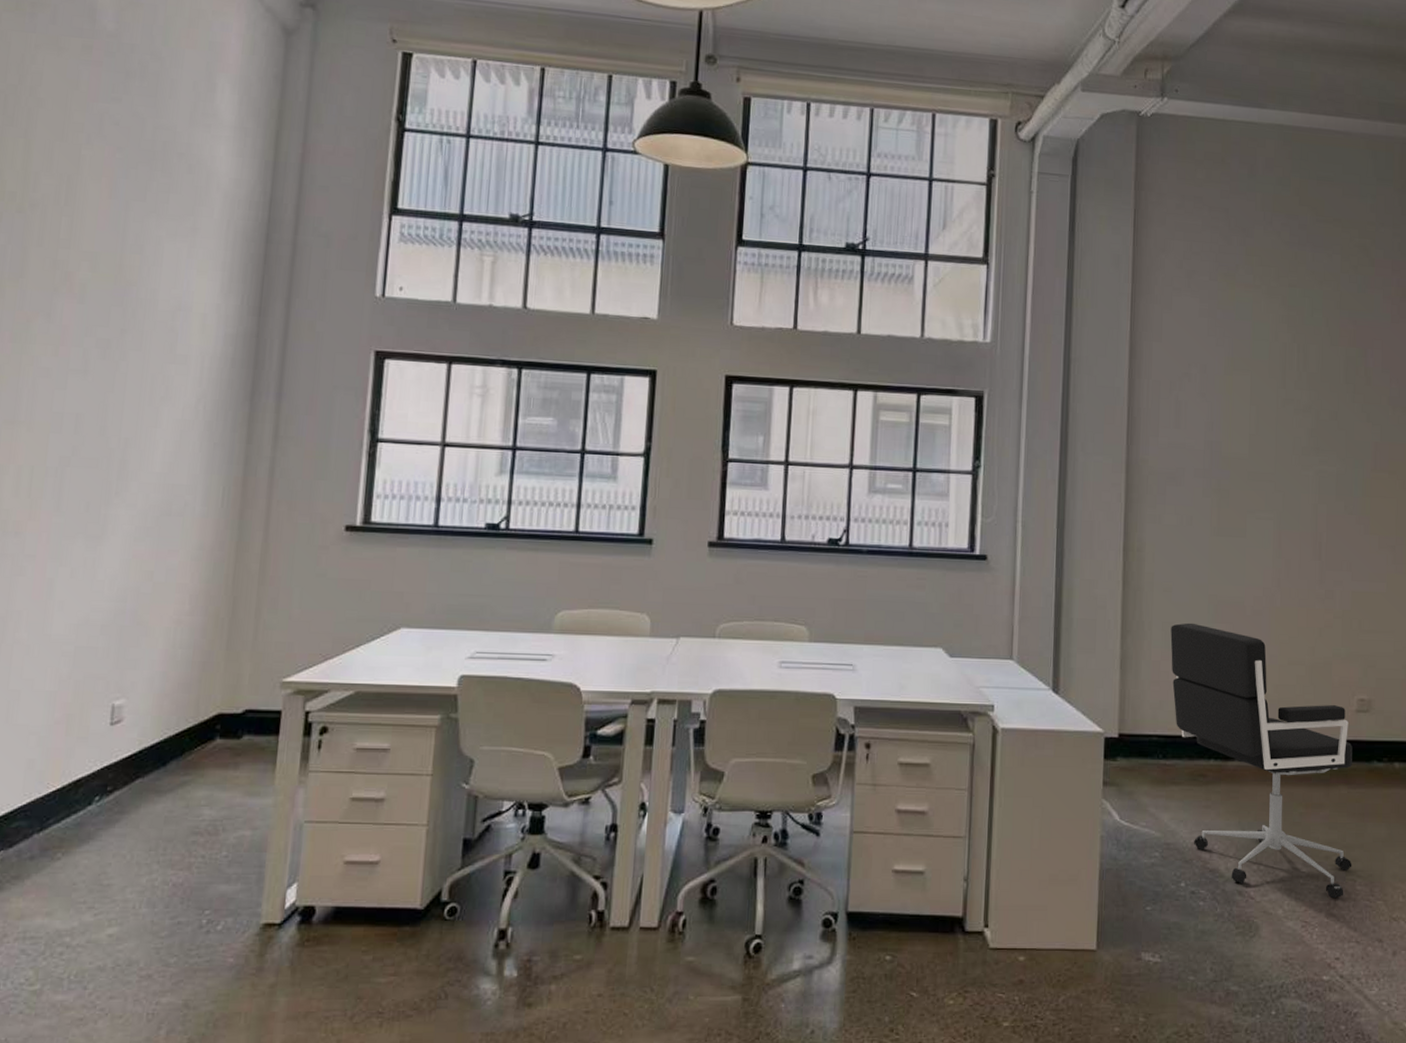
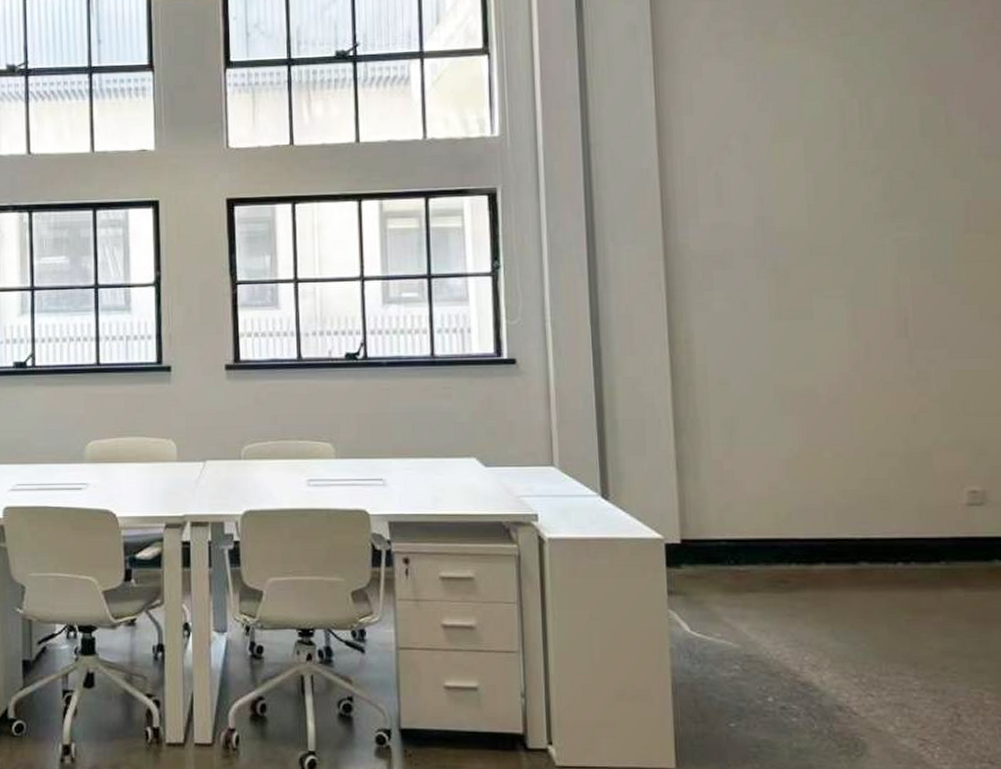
office chair: present [1170,622,1352,898] -> none [732,416,978,713]

